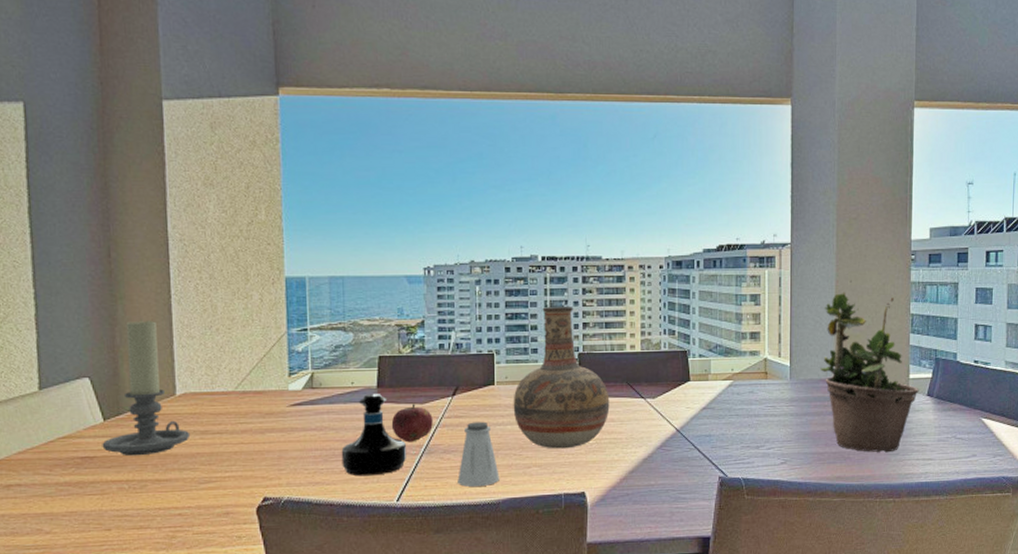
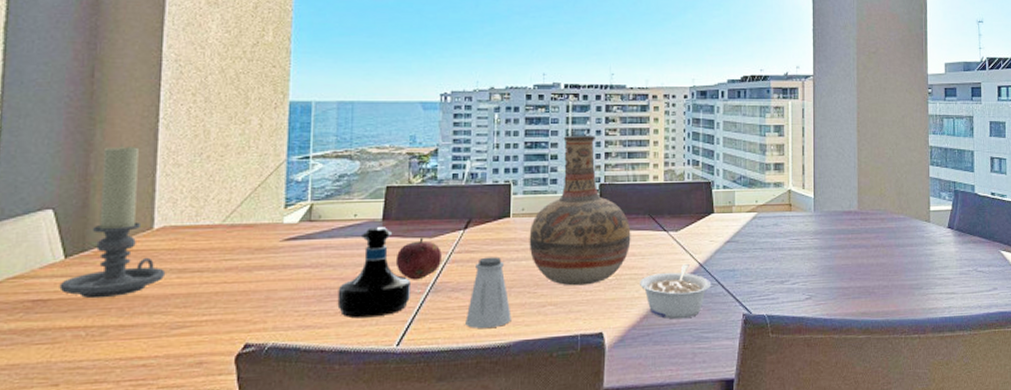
legume: none [619,428,688,481] -> present [640,263,712,320]
potted plant: present [820,280,919,453] -> none [844,112,940,287]

